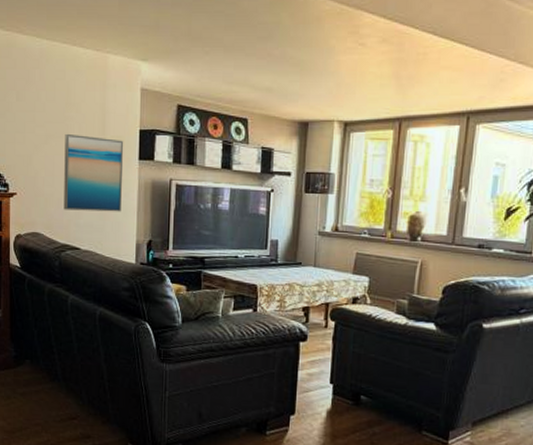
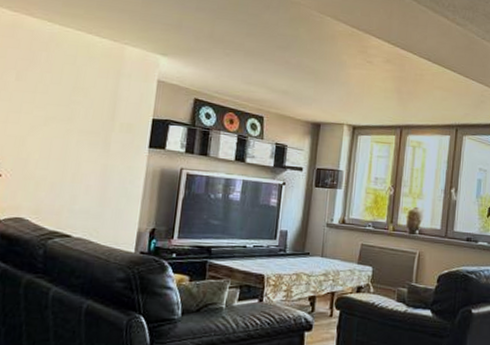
wall art: present [64,133,124,212] -> none [57,117,134,199]

